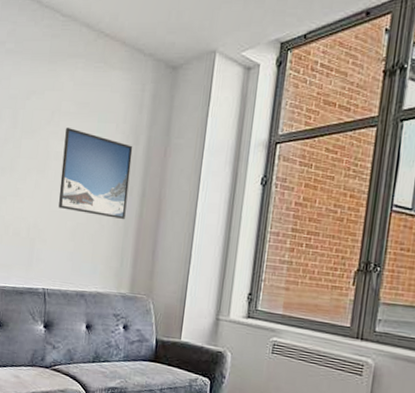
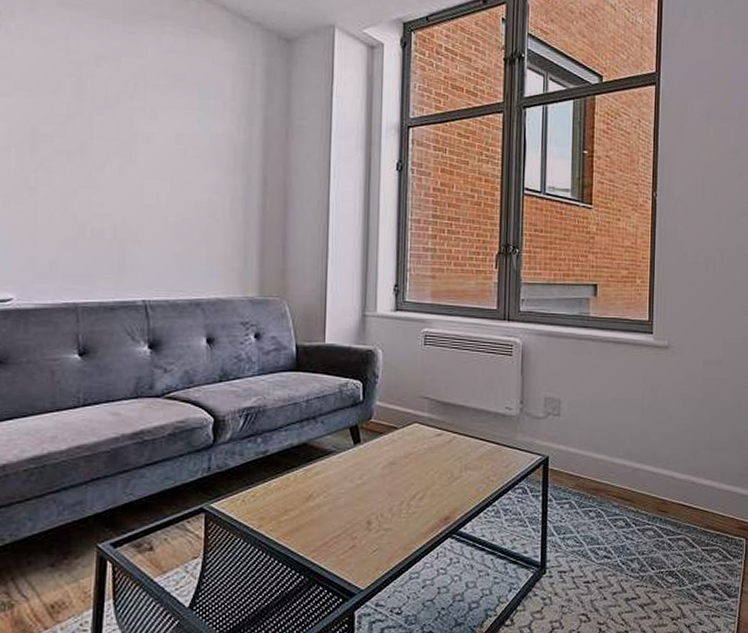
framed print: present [58,128,133,220] -> none [154,103,247,213]

